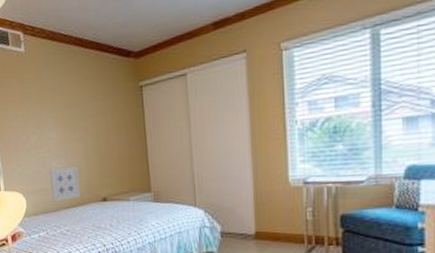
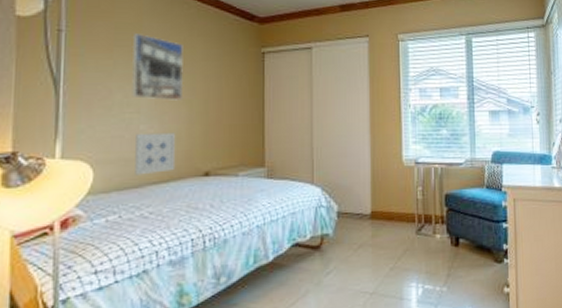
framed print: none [36,85,80,140] -> present [131,33,184,101]

